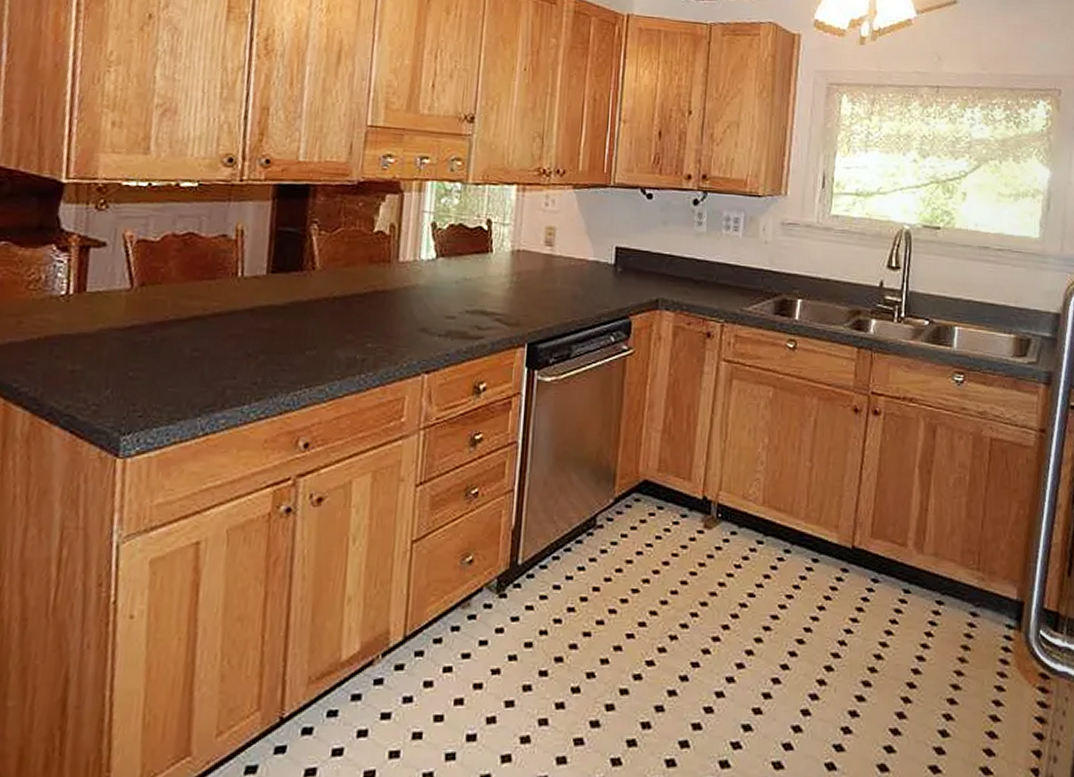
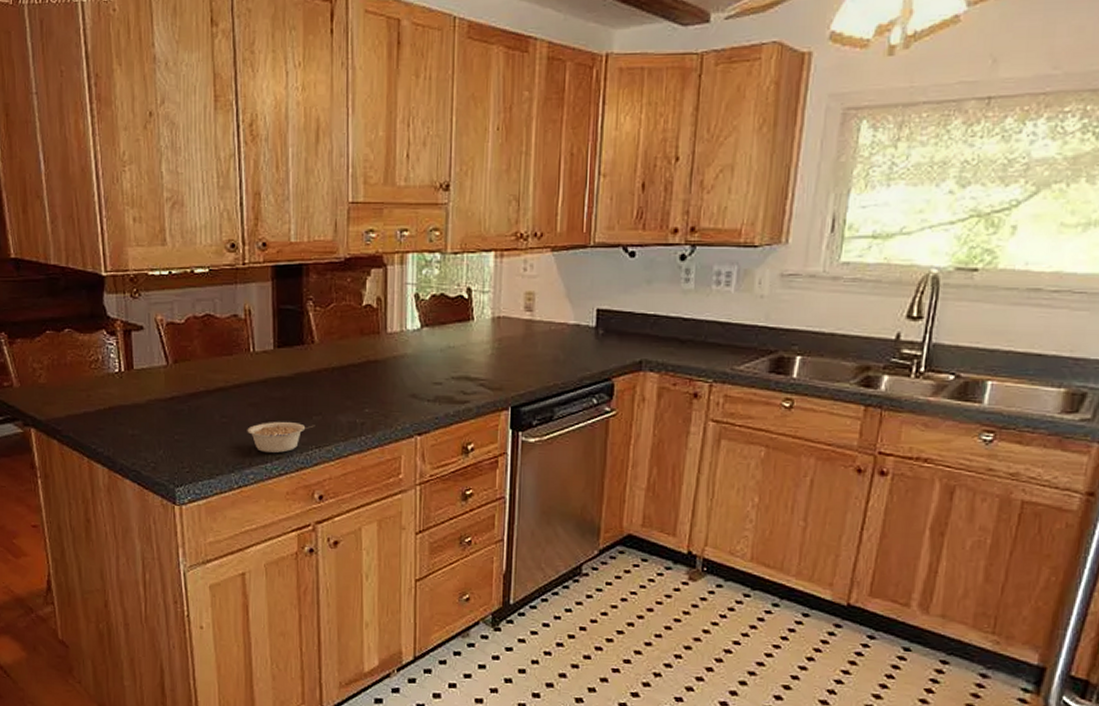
legume: none [223,356,308,393] -> present [247,421,315,453]

